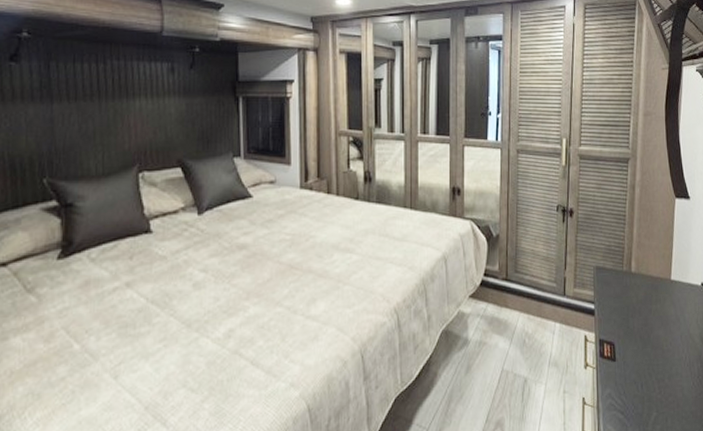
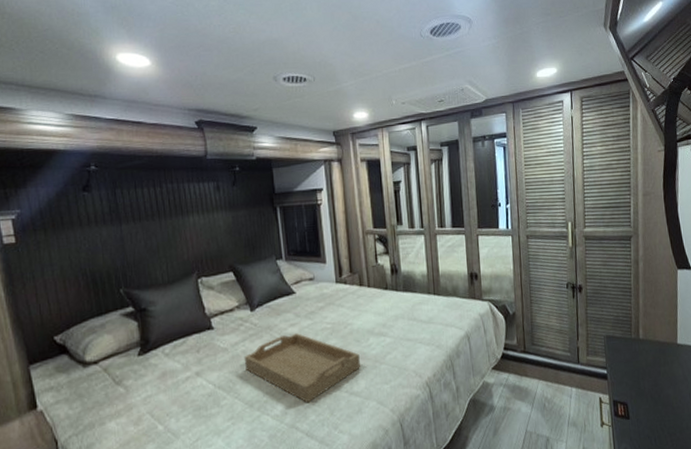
serving tray: none [185,243,321,326] -> present [243,333,360,403]

